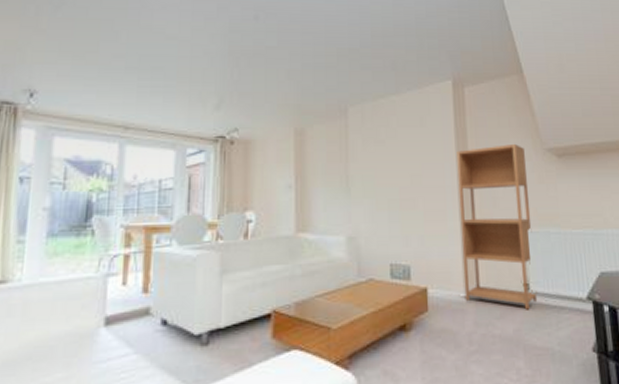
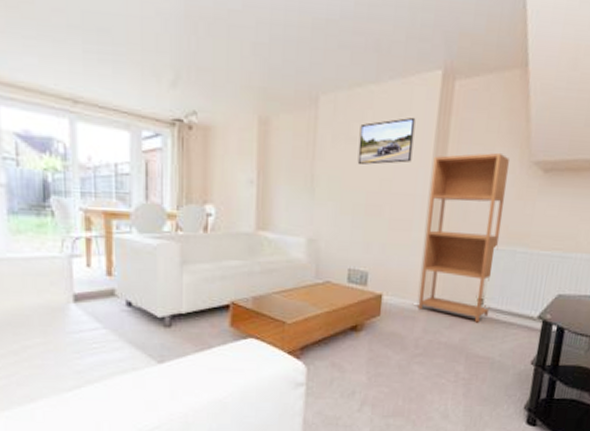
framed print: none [387,119,437,164] -> present [357,117,416,165]

